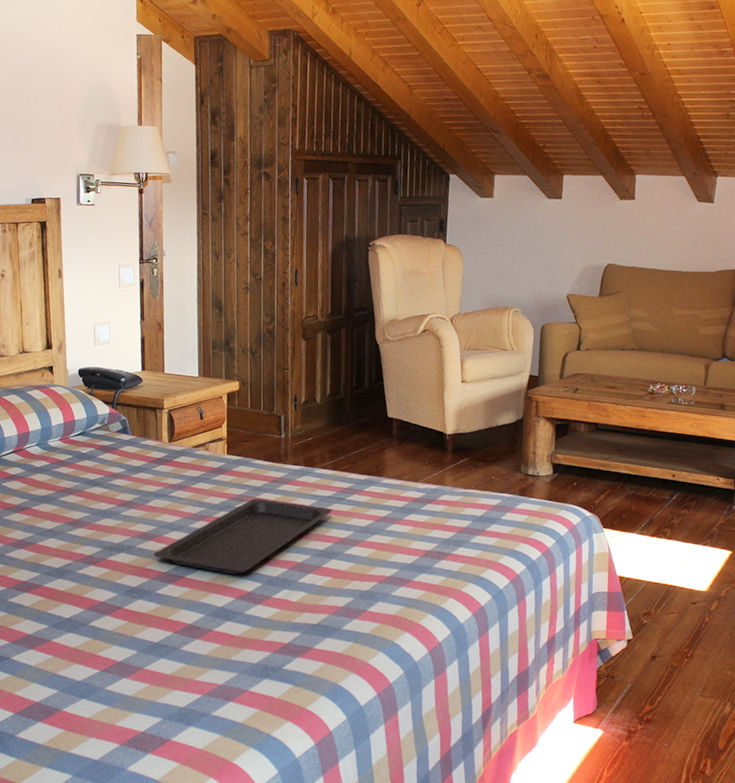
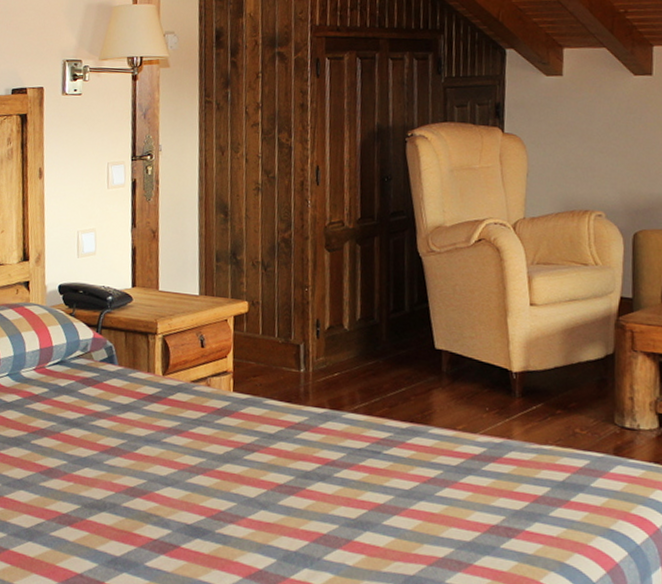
serving tray: present [153,498,333,575] -> none [142,448,366,547]

